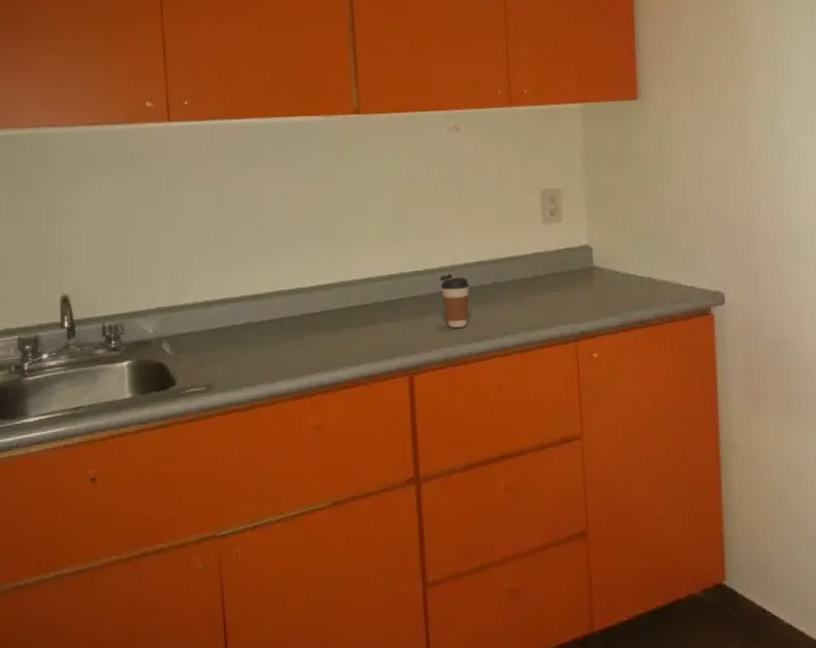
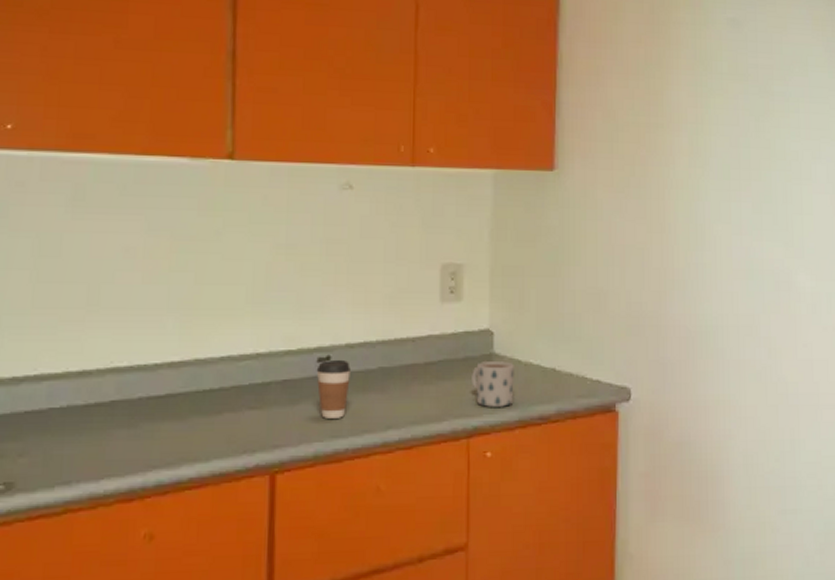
mug: none [575,273,615,314] -> present [472,361,516,407]

